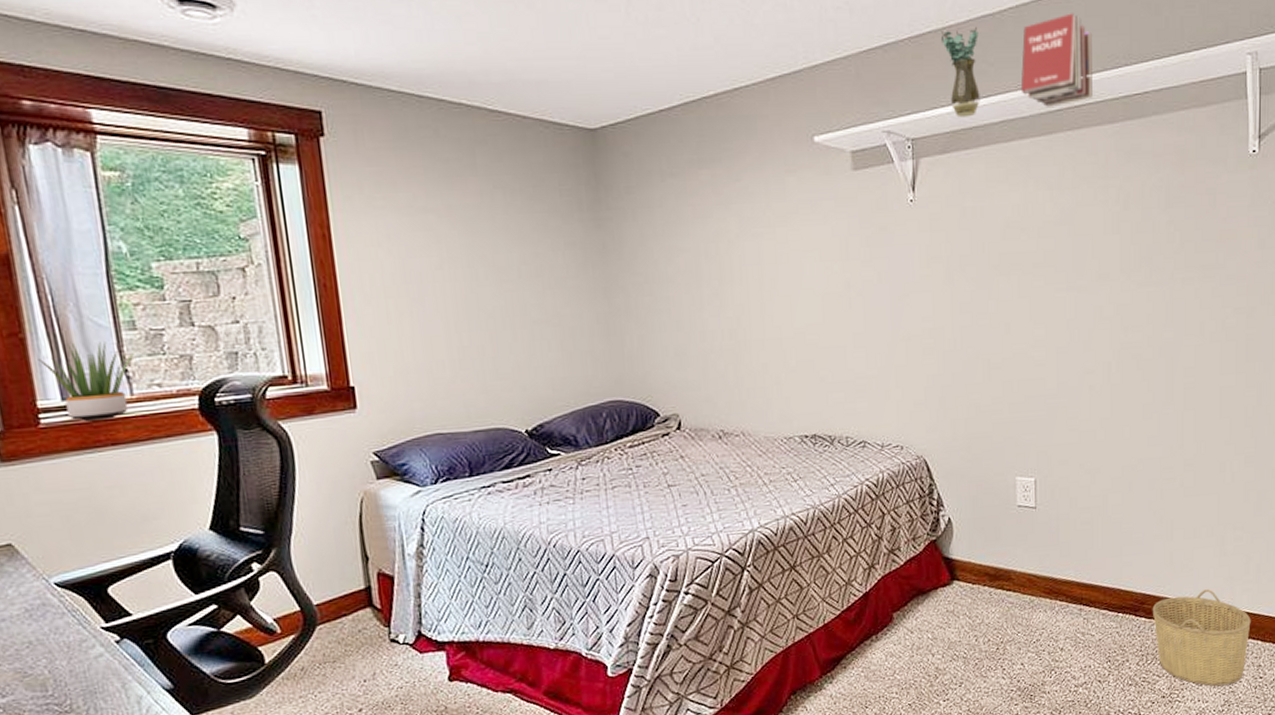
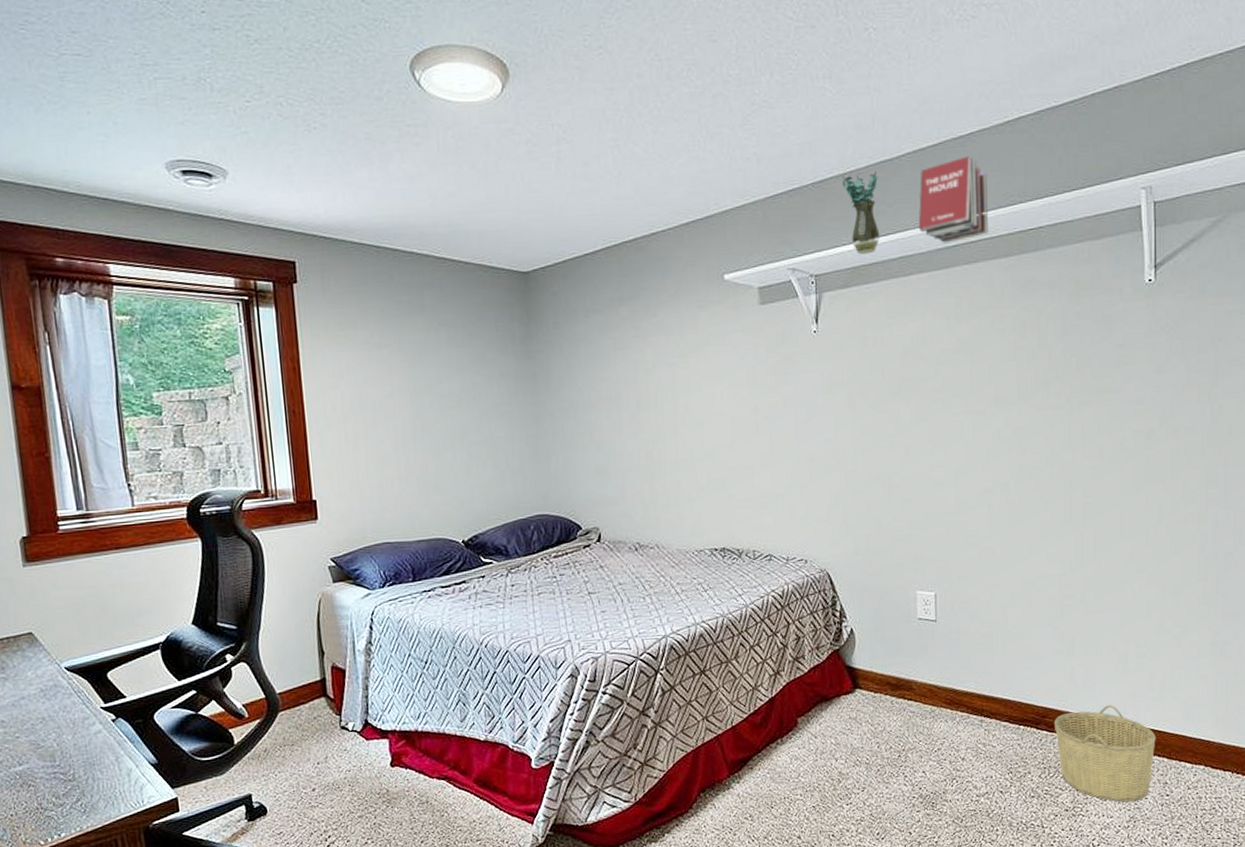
potted plant: present [37,342,137,422] -> none [59,460,139,529]

